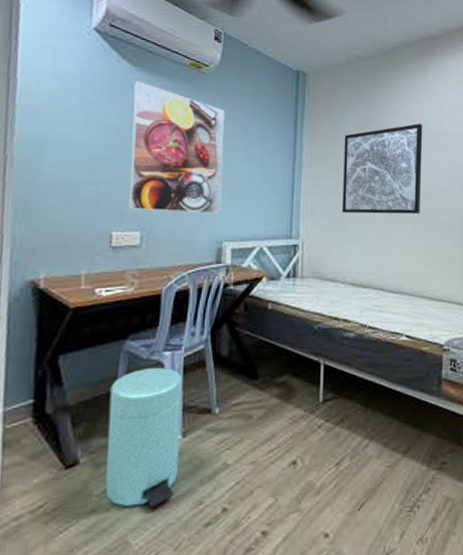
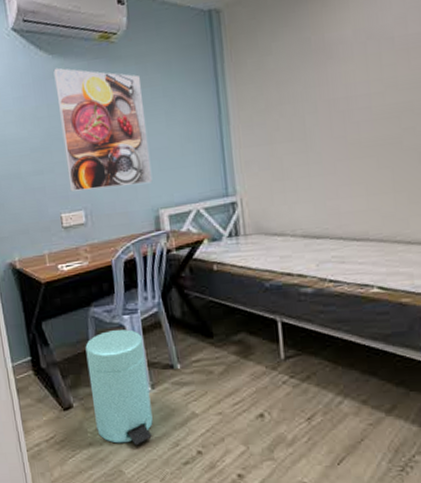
wall art: present [341,123,423,215] -> none [274,29,384,159]

